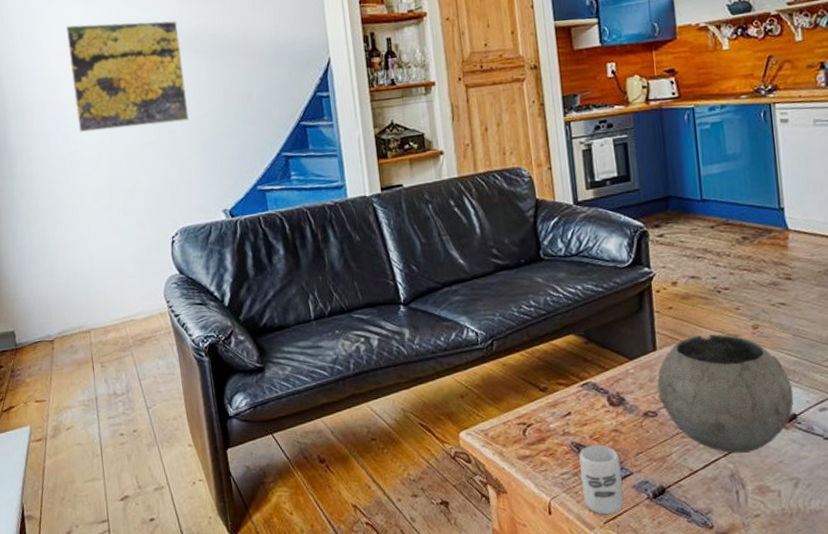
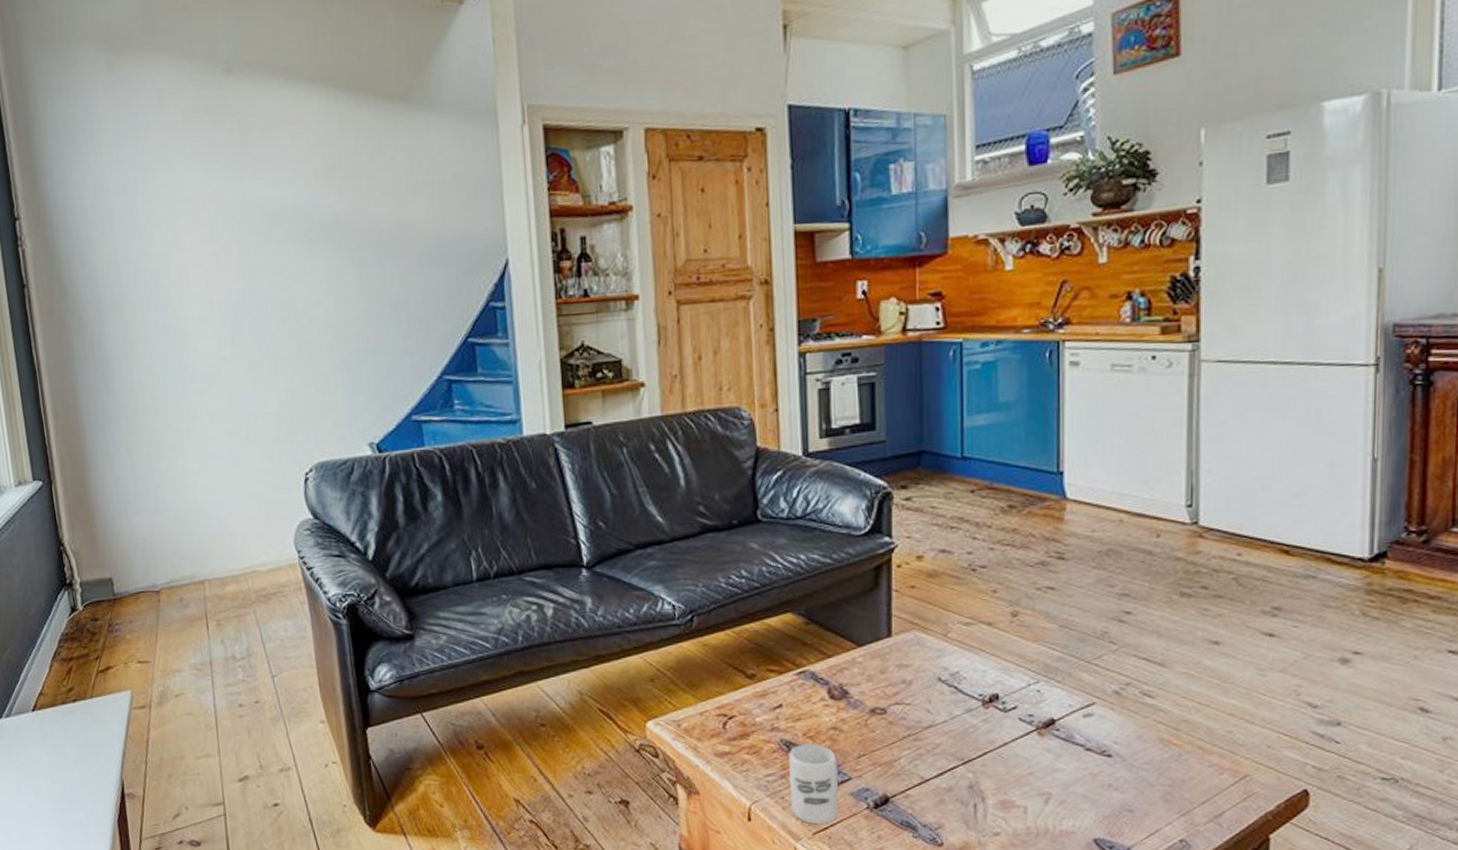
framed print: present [65,20,190,133] -> none [175,202,330,340]
bowl: present [657,334,794,453] -> none [890,620,1054,761]

